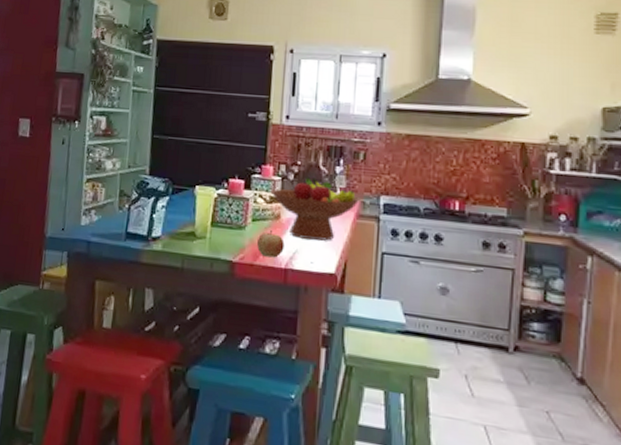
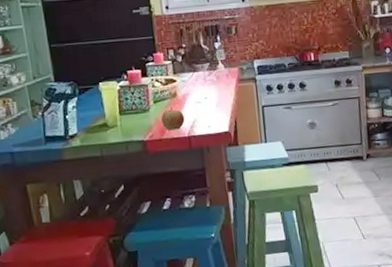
fruit bowl: present [270,175,361,241] -> none [164,55,239,109]

